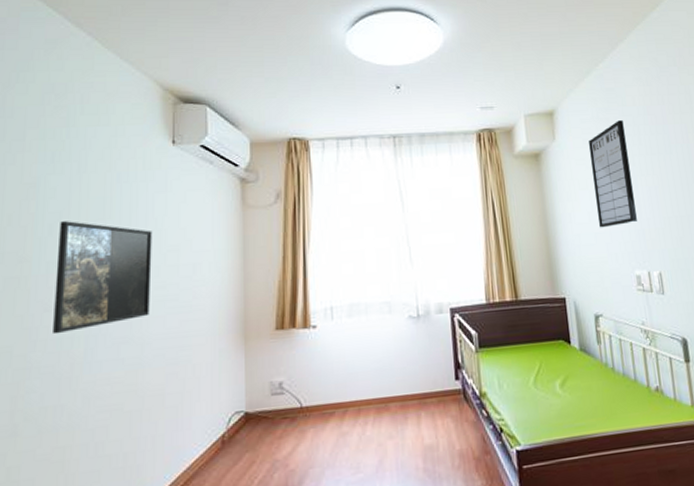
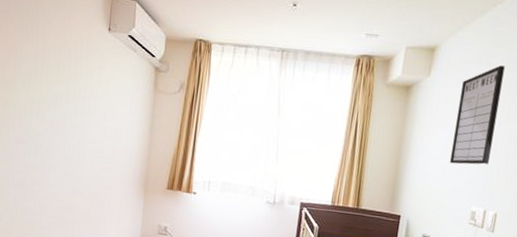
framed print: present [53,221,152,335] -> none [23,80,90,160]

